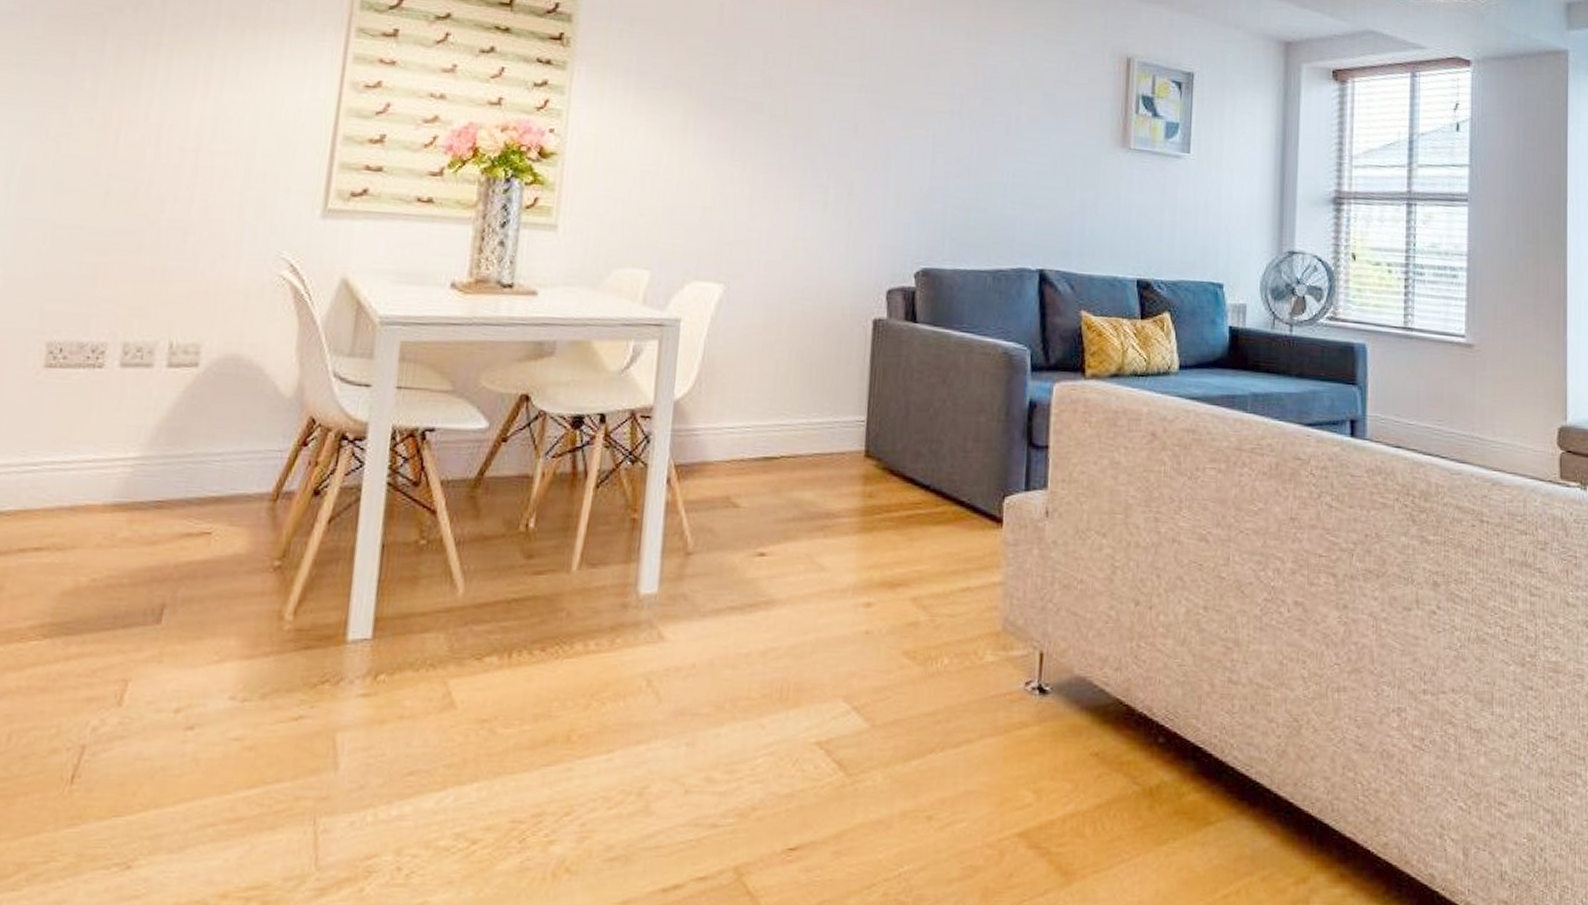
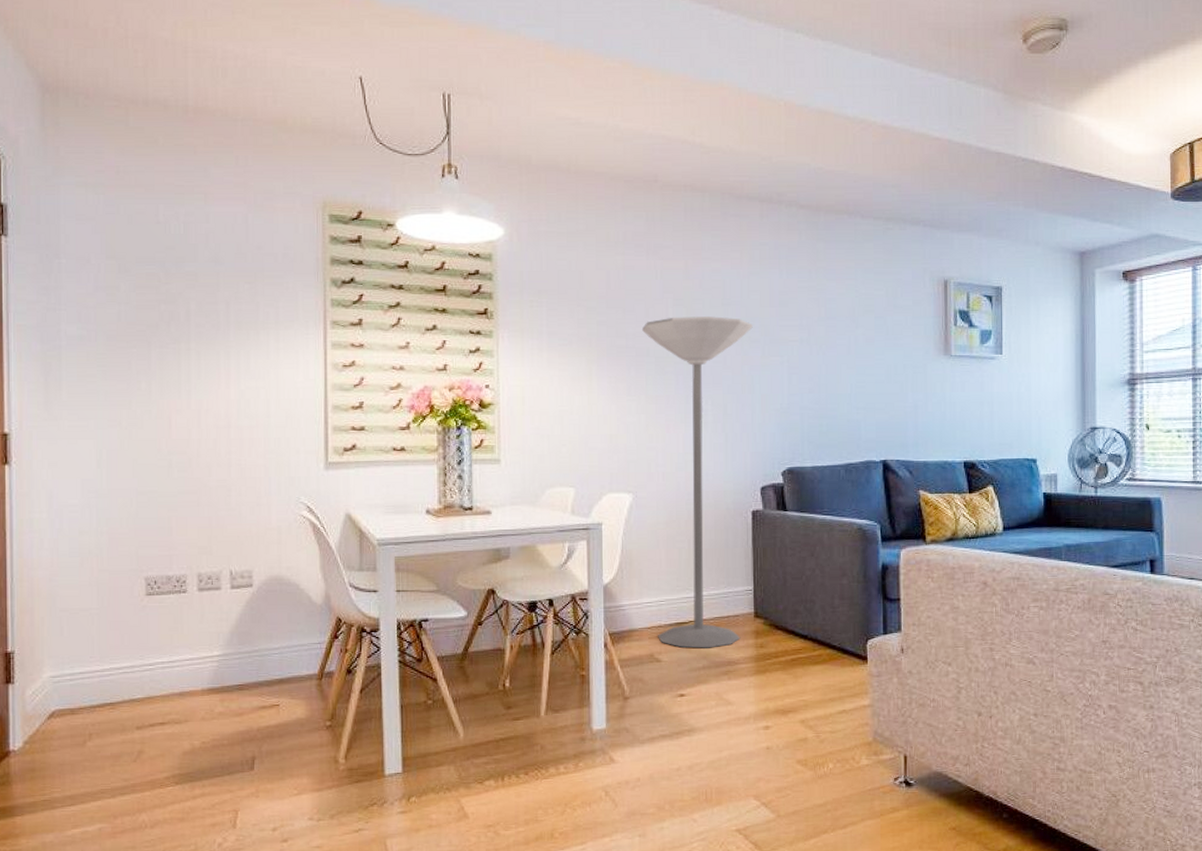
floor lamp: none [738,67,894,494] -> present [642,316,753,649]

